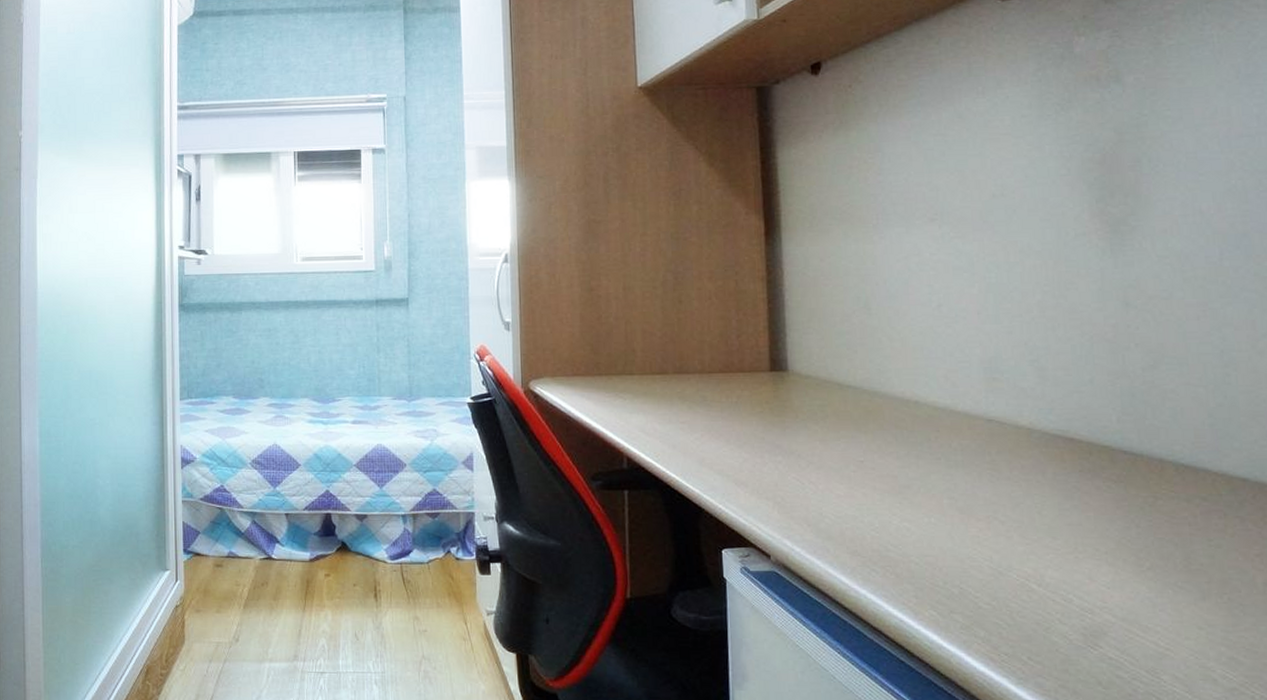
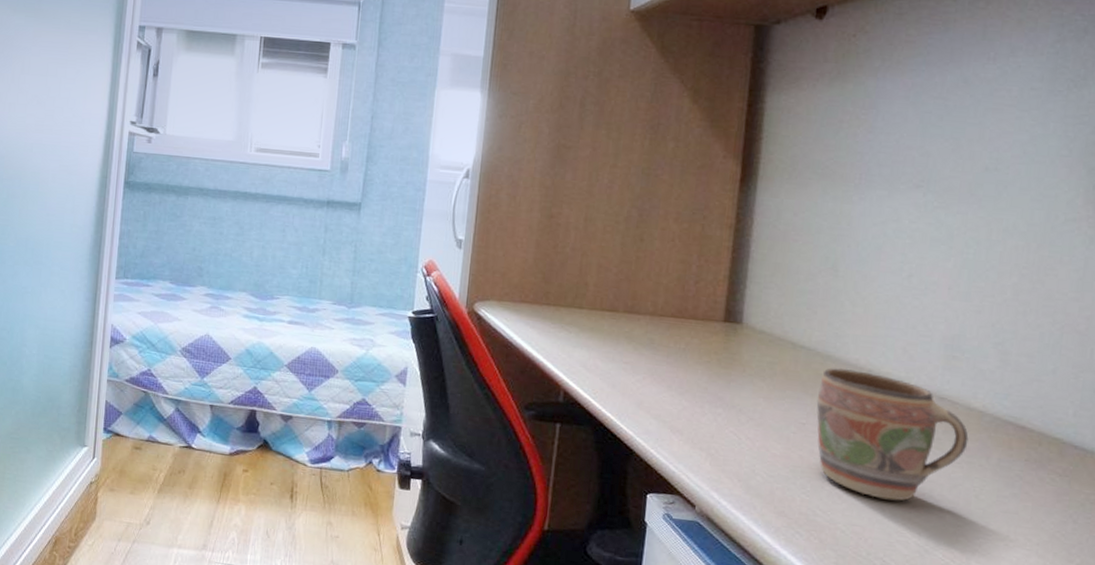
mug: none [870,402,1022,527] -> present [816,368,969,501]

